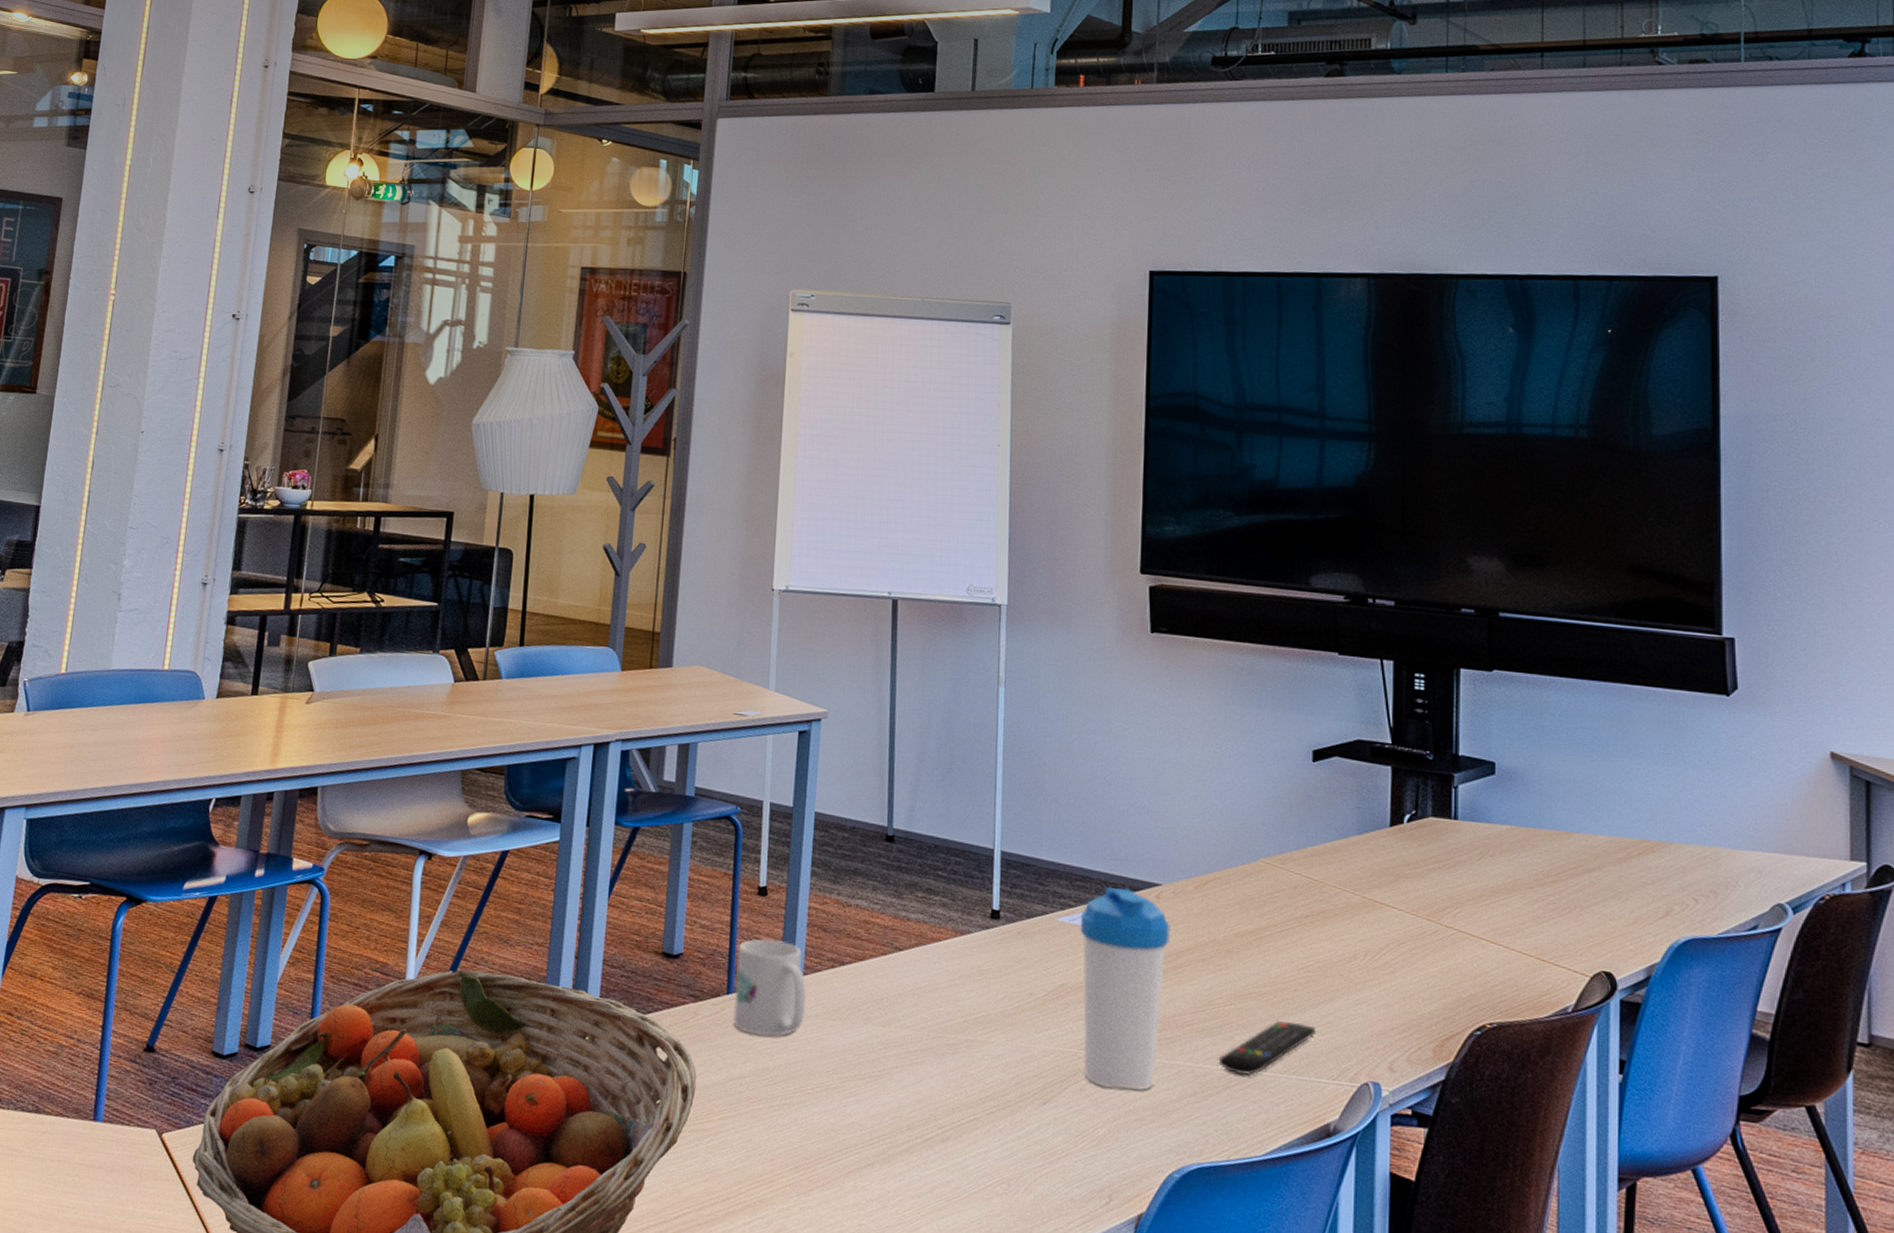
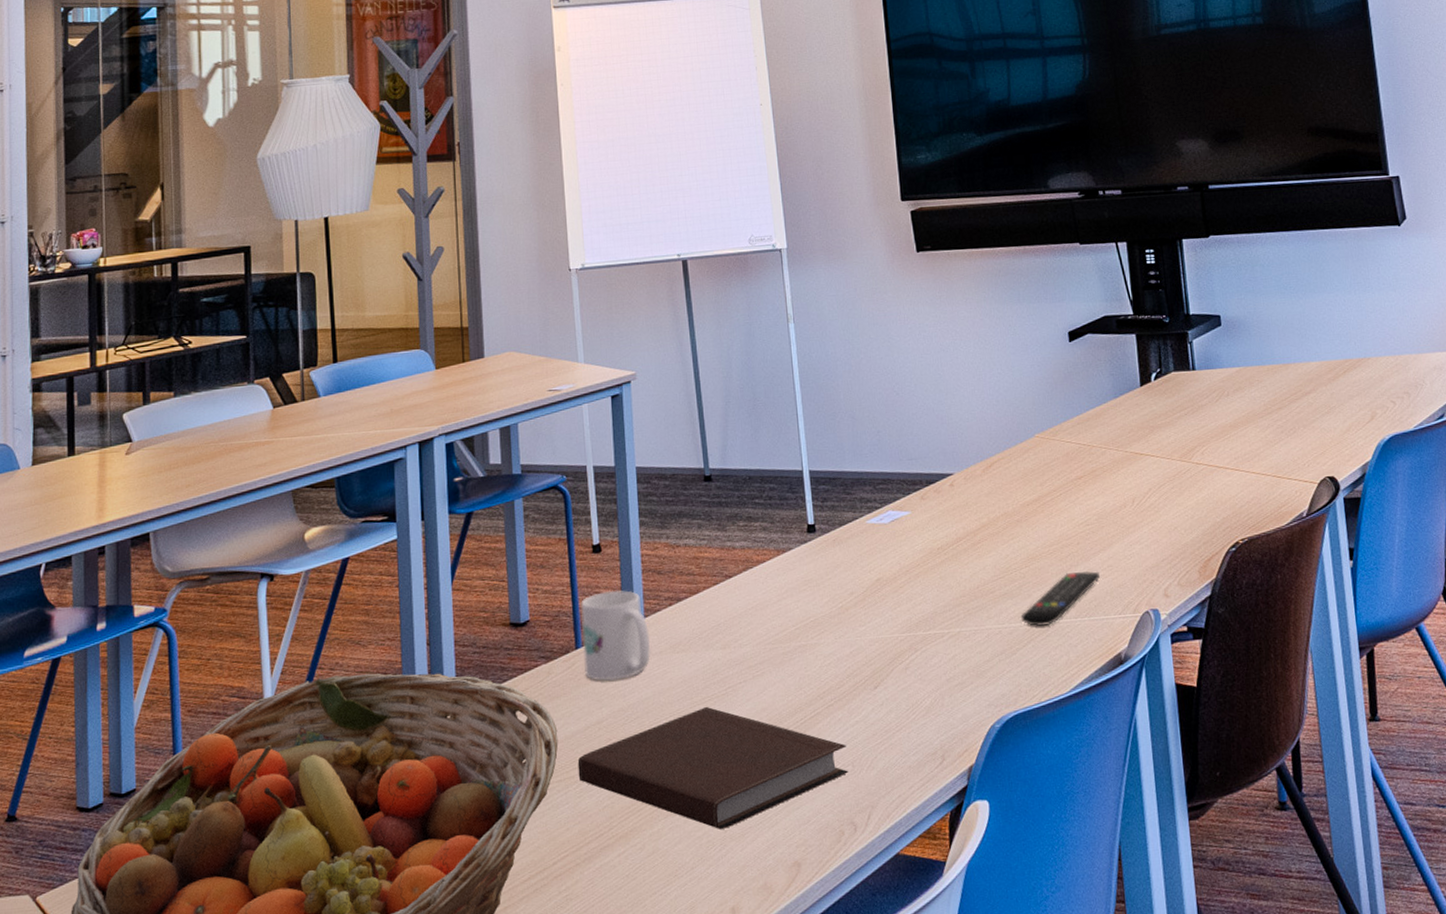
notebook: none [712,1084,1004,1222] -> present [577,706,849,829]
water bottle: present [1080,886,1170,1090] -> none [886,483,969,663]

